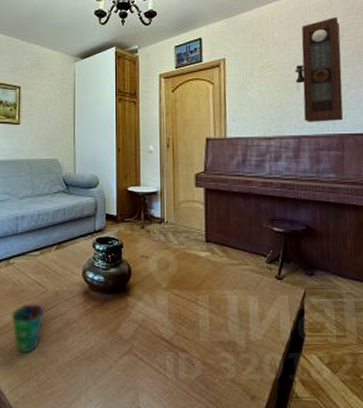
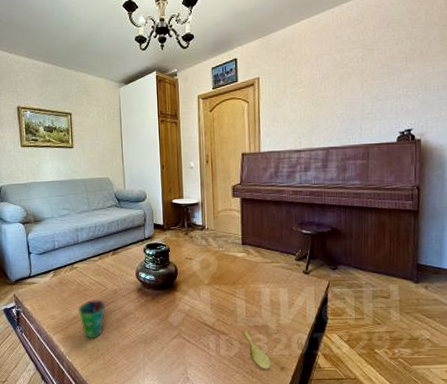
spoon: none [206,347,239,398] -> present [243,330,271,369]
pendulum clock: present [294,16,344,122] -> none [325,30,370,135]

